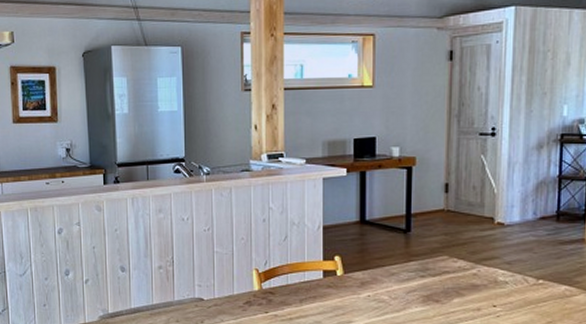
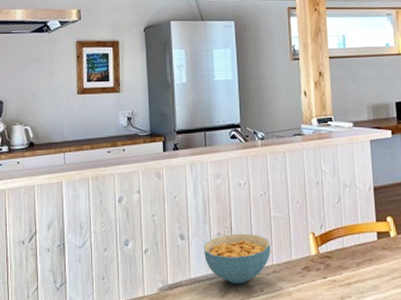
cereal bowl: none [143,267,213,316] -> present [203,233,271,285]

